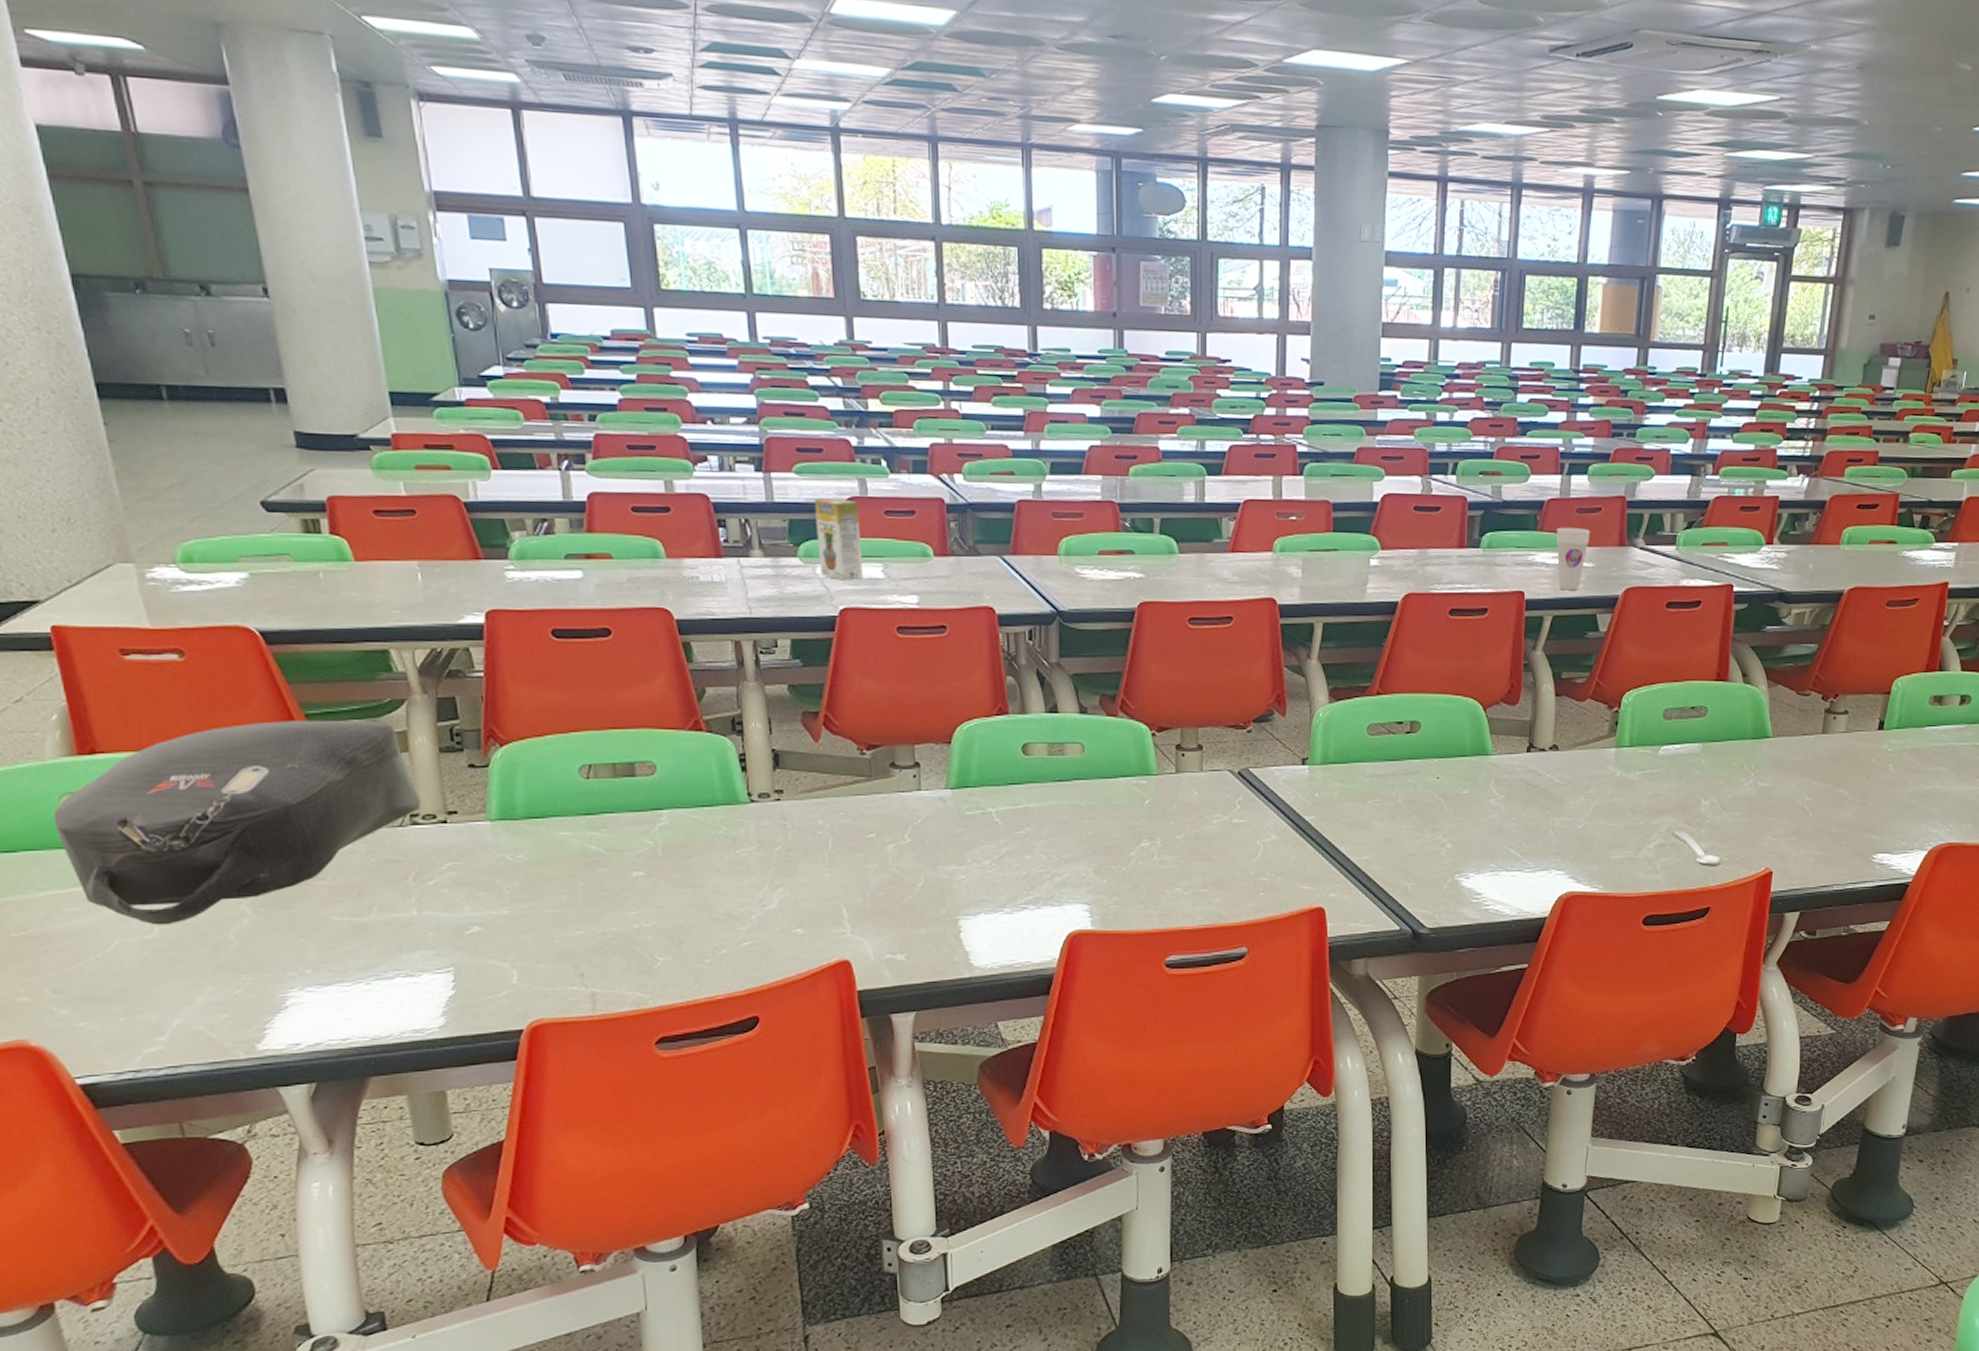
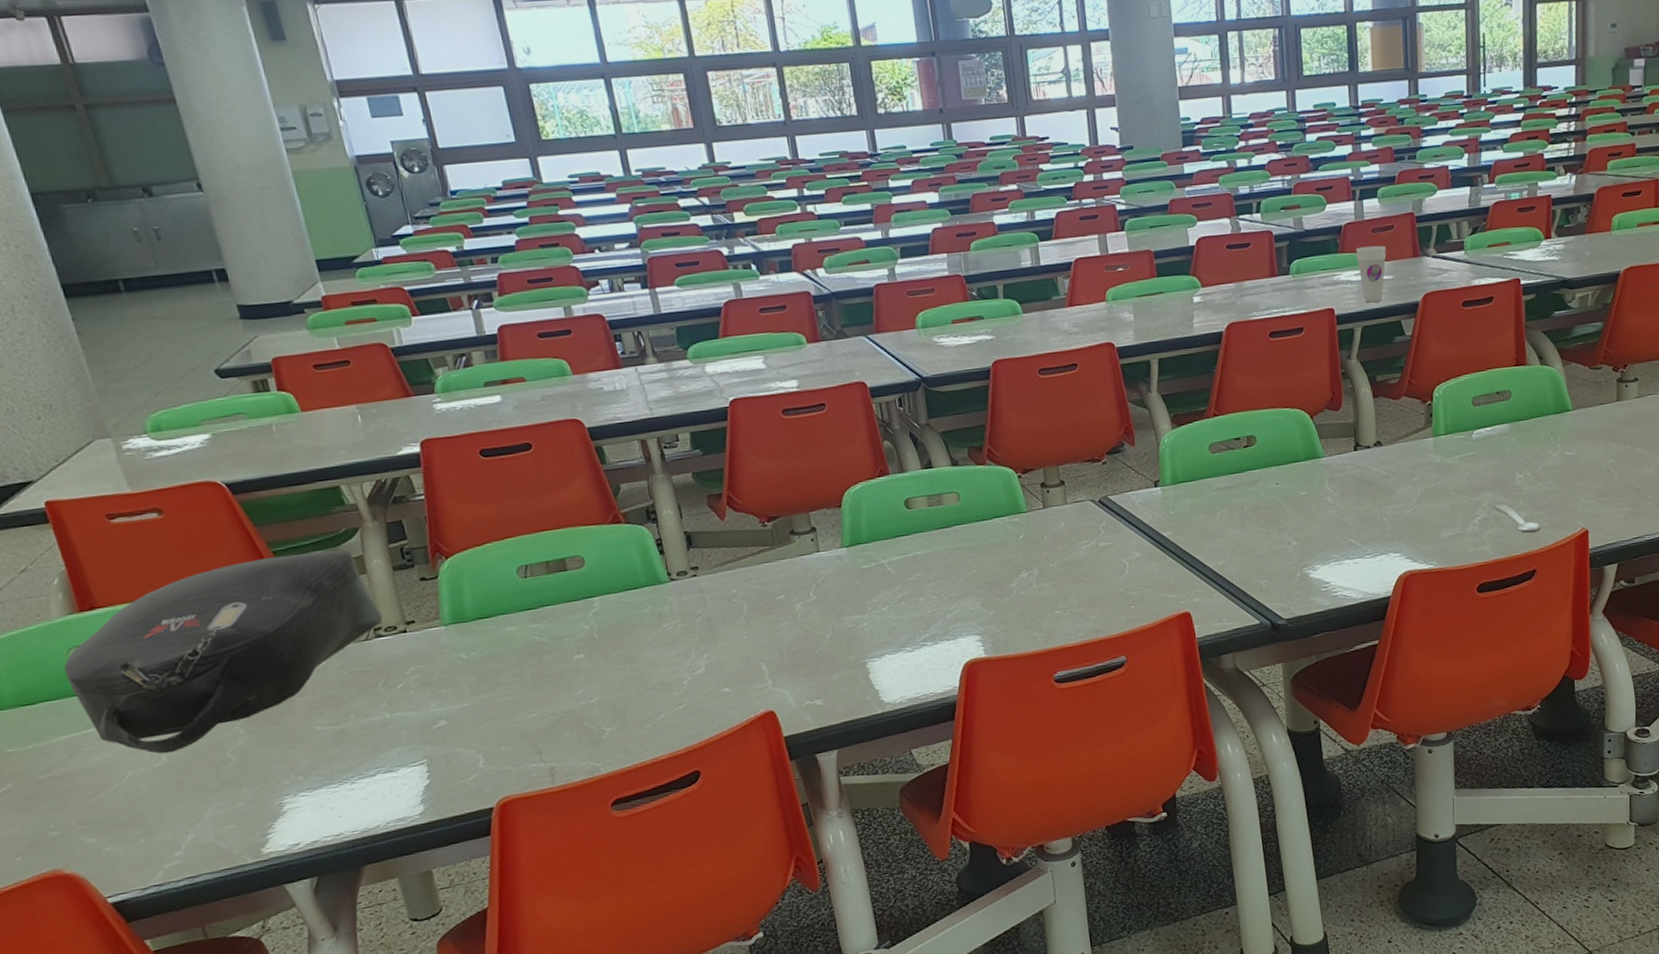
juice box: present [814,497,864,581] -> none [696,302,748,375]

